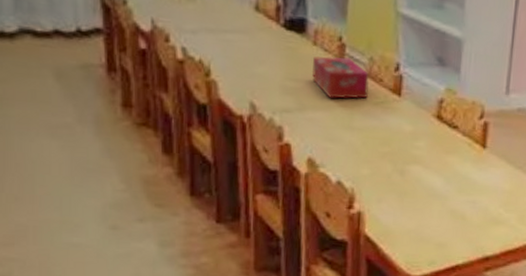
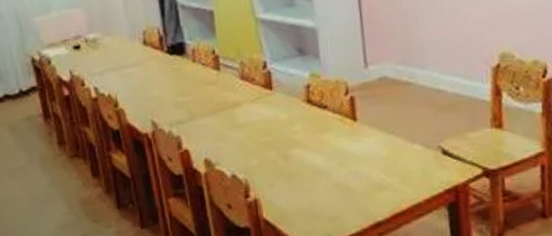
tissue box: present [312,56,369,99] -> none [195,66,245,104]

